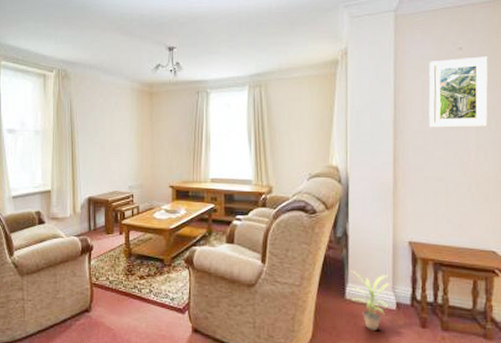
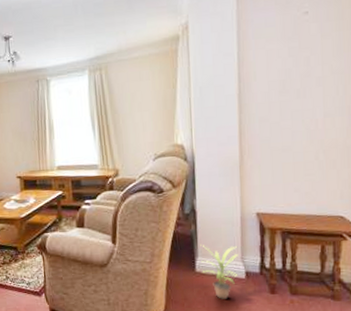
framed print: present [428,56,488,128] -> none [273,19,336,98]

